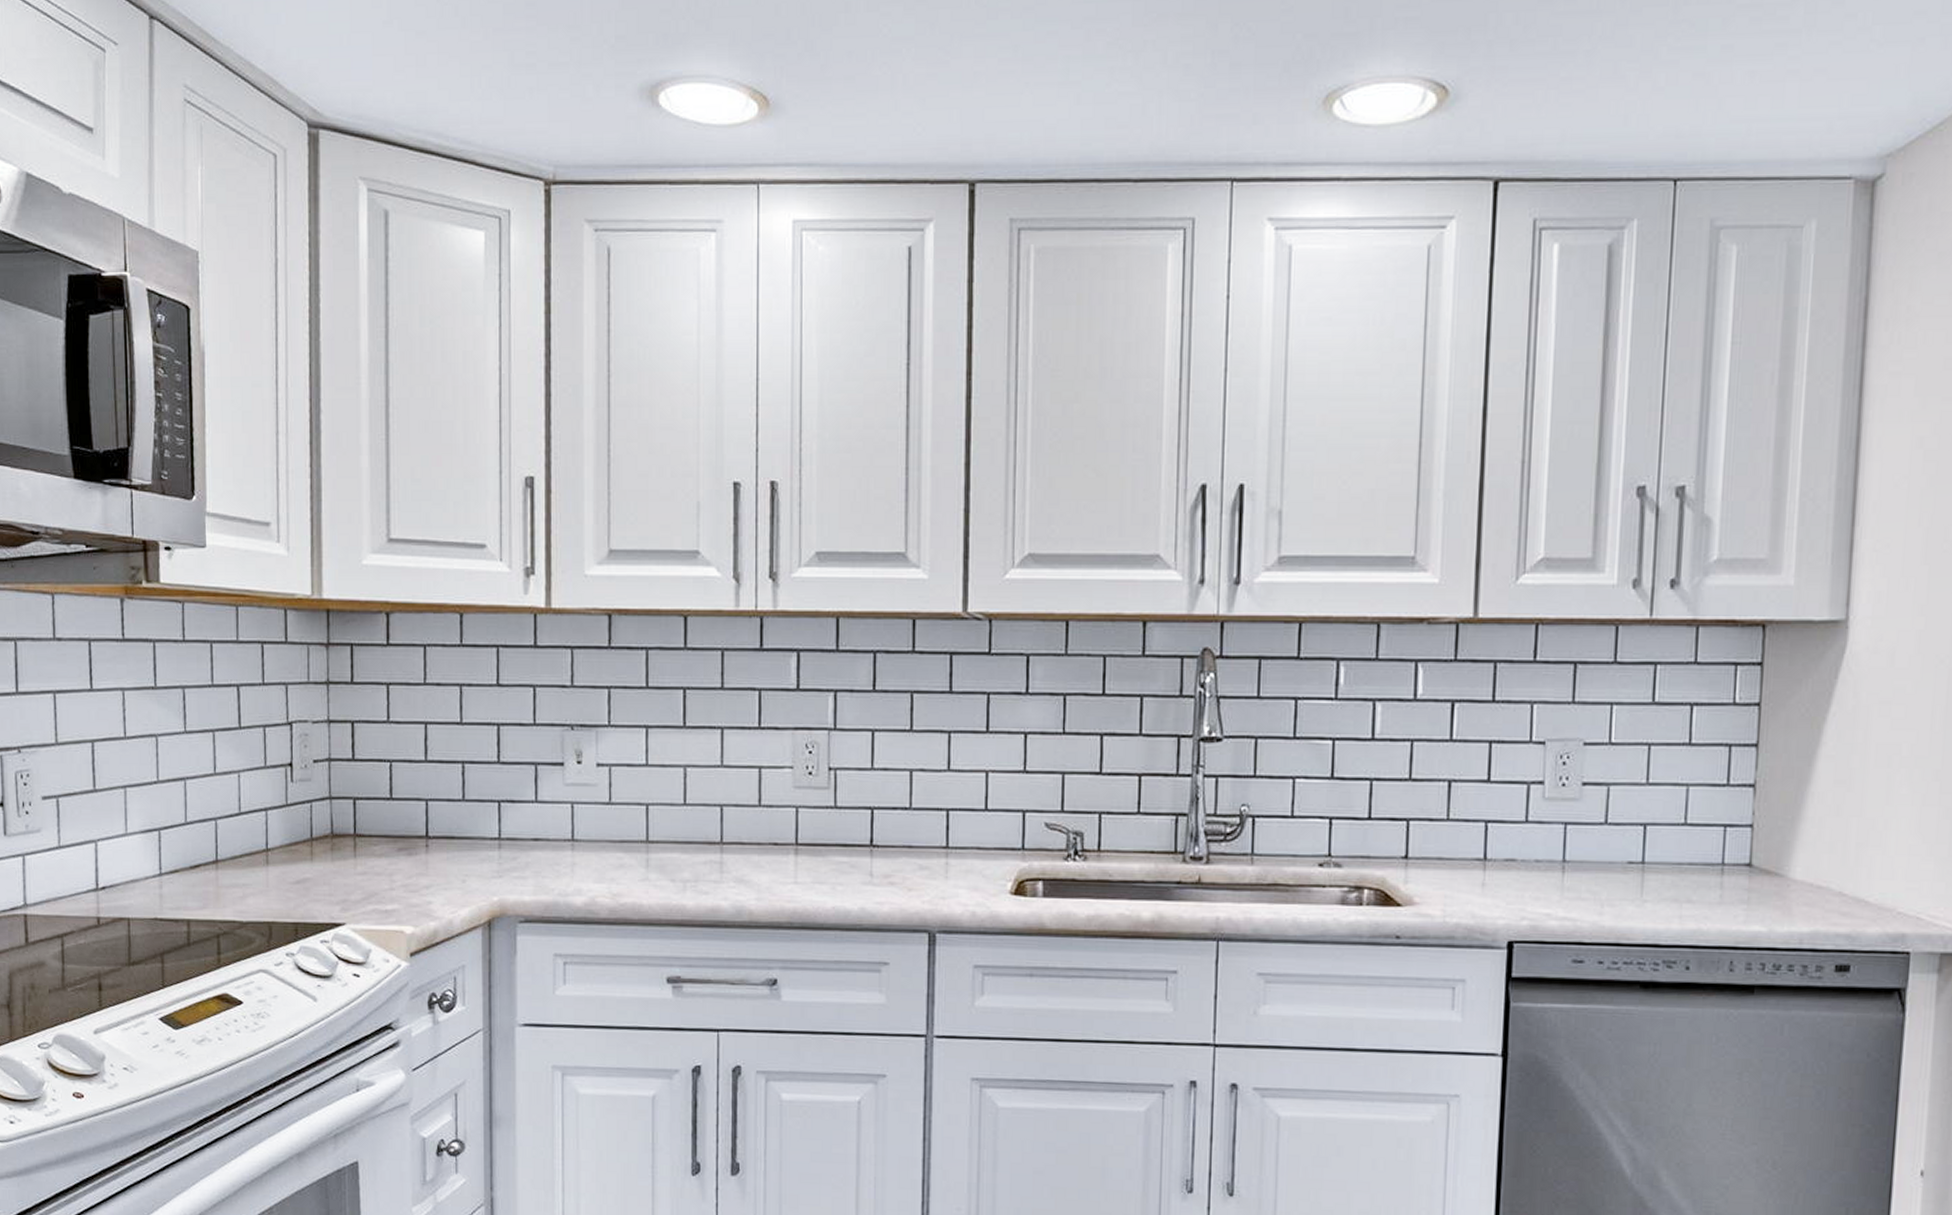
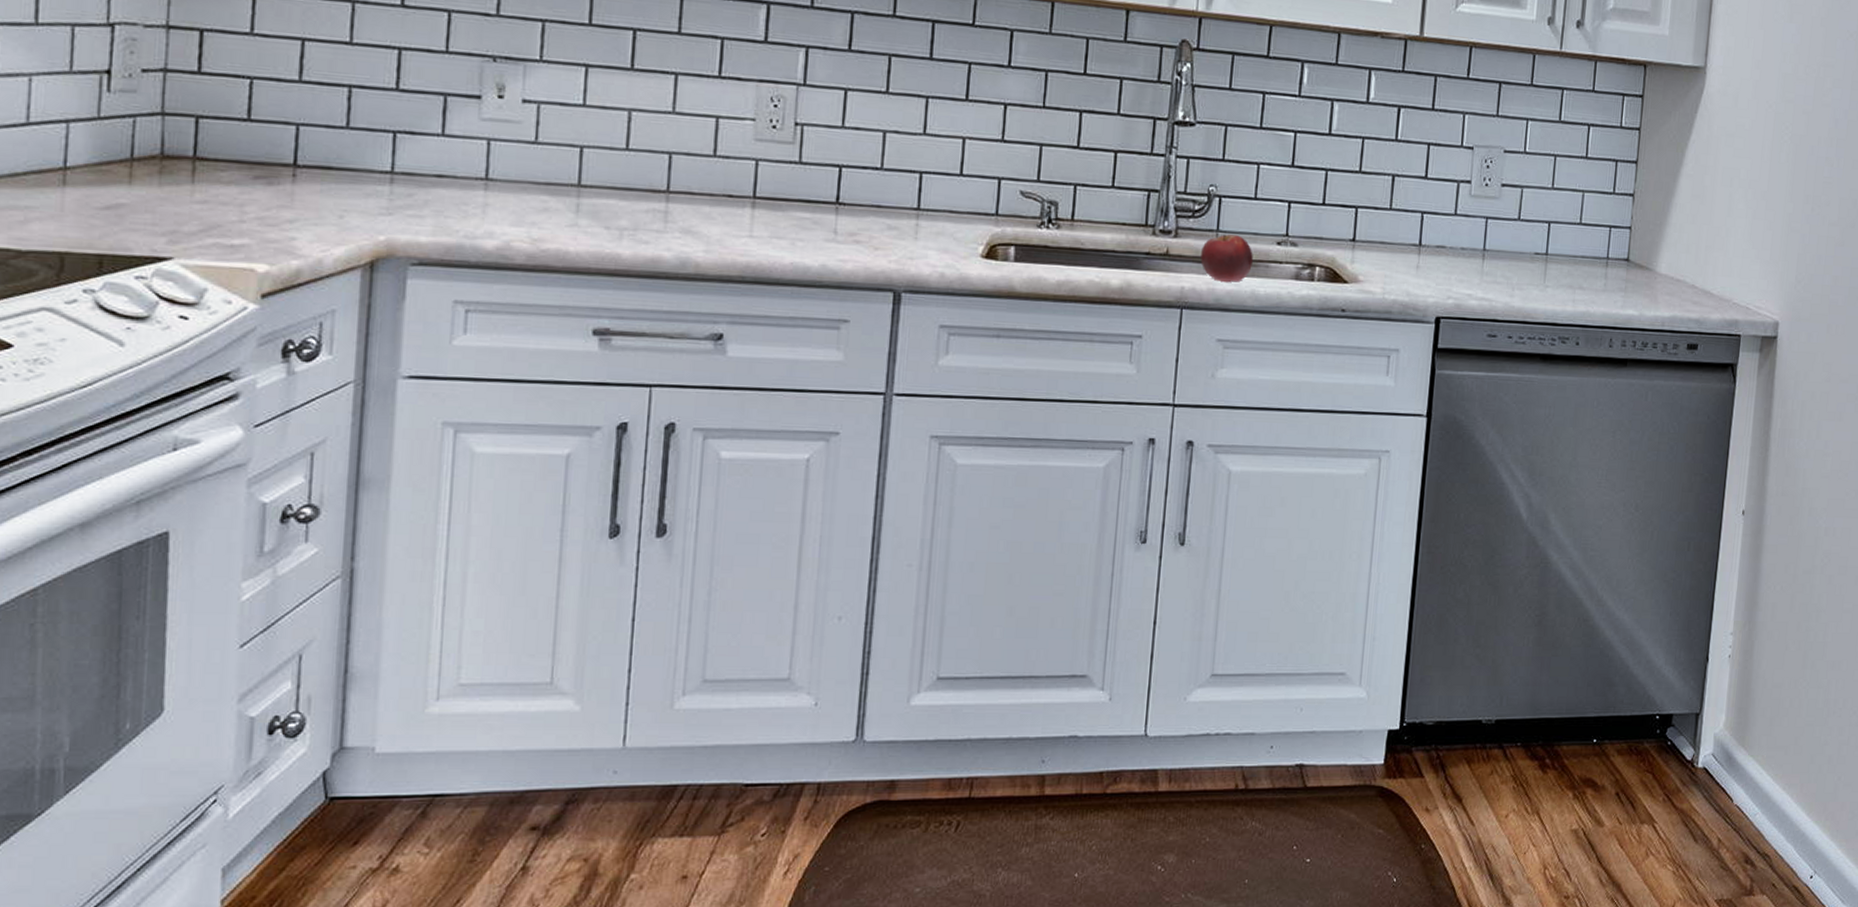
fruit: none [1235,857,1293,910] -> present [1200,234,1253,282]

